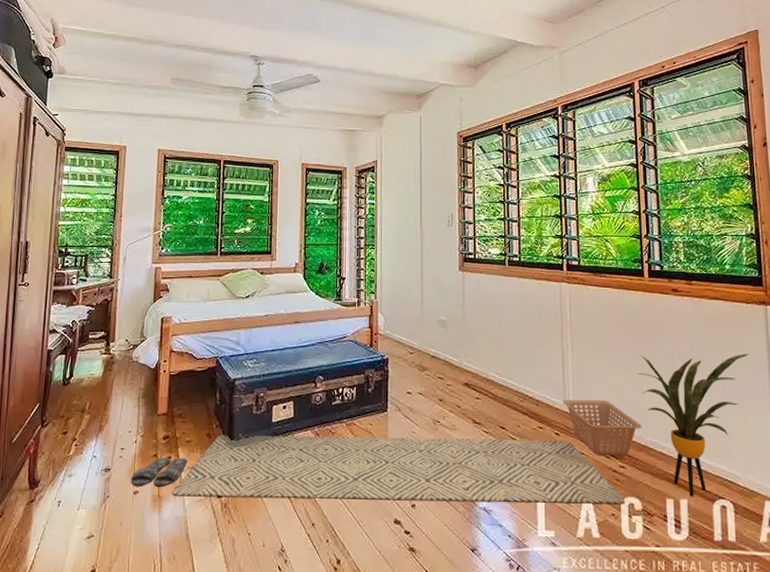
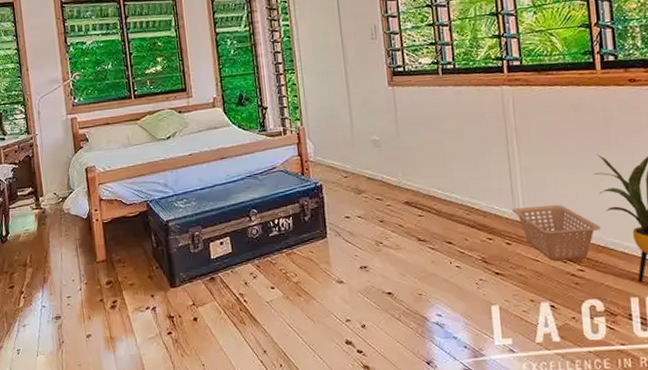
slippers: present [132,457,188,487] -> none [82,300,134,330]
rug: present [173,435,626,505] -> none [124,249,587,336]

